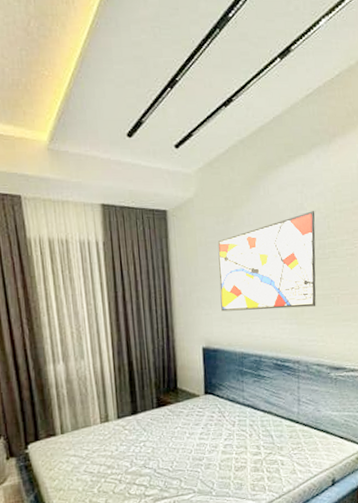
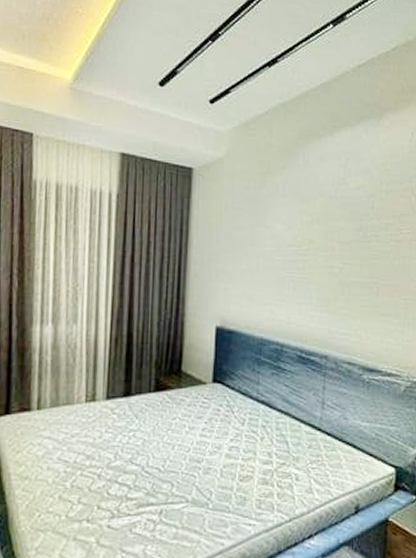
wall art: present [217,211,316,312] -> none [242,188,359,295]

